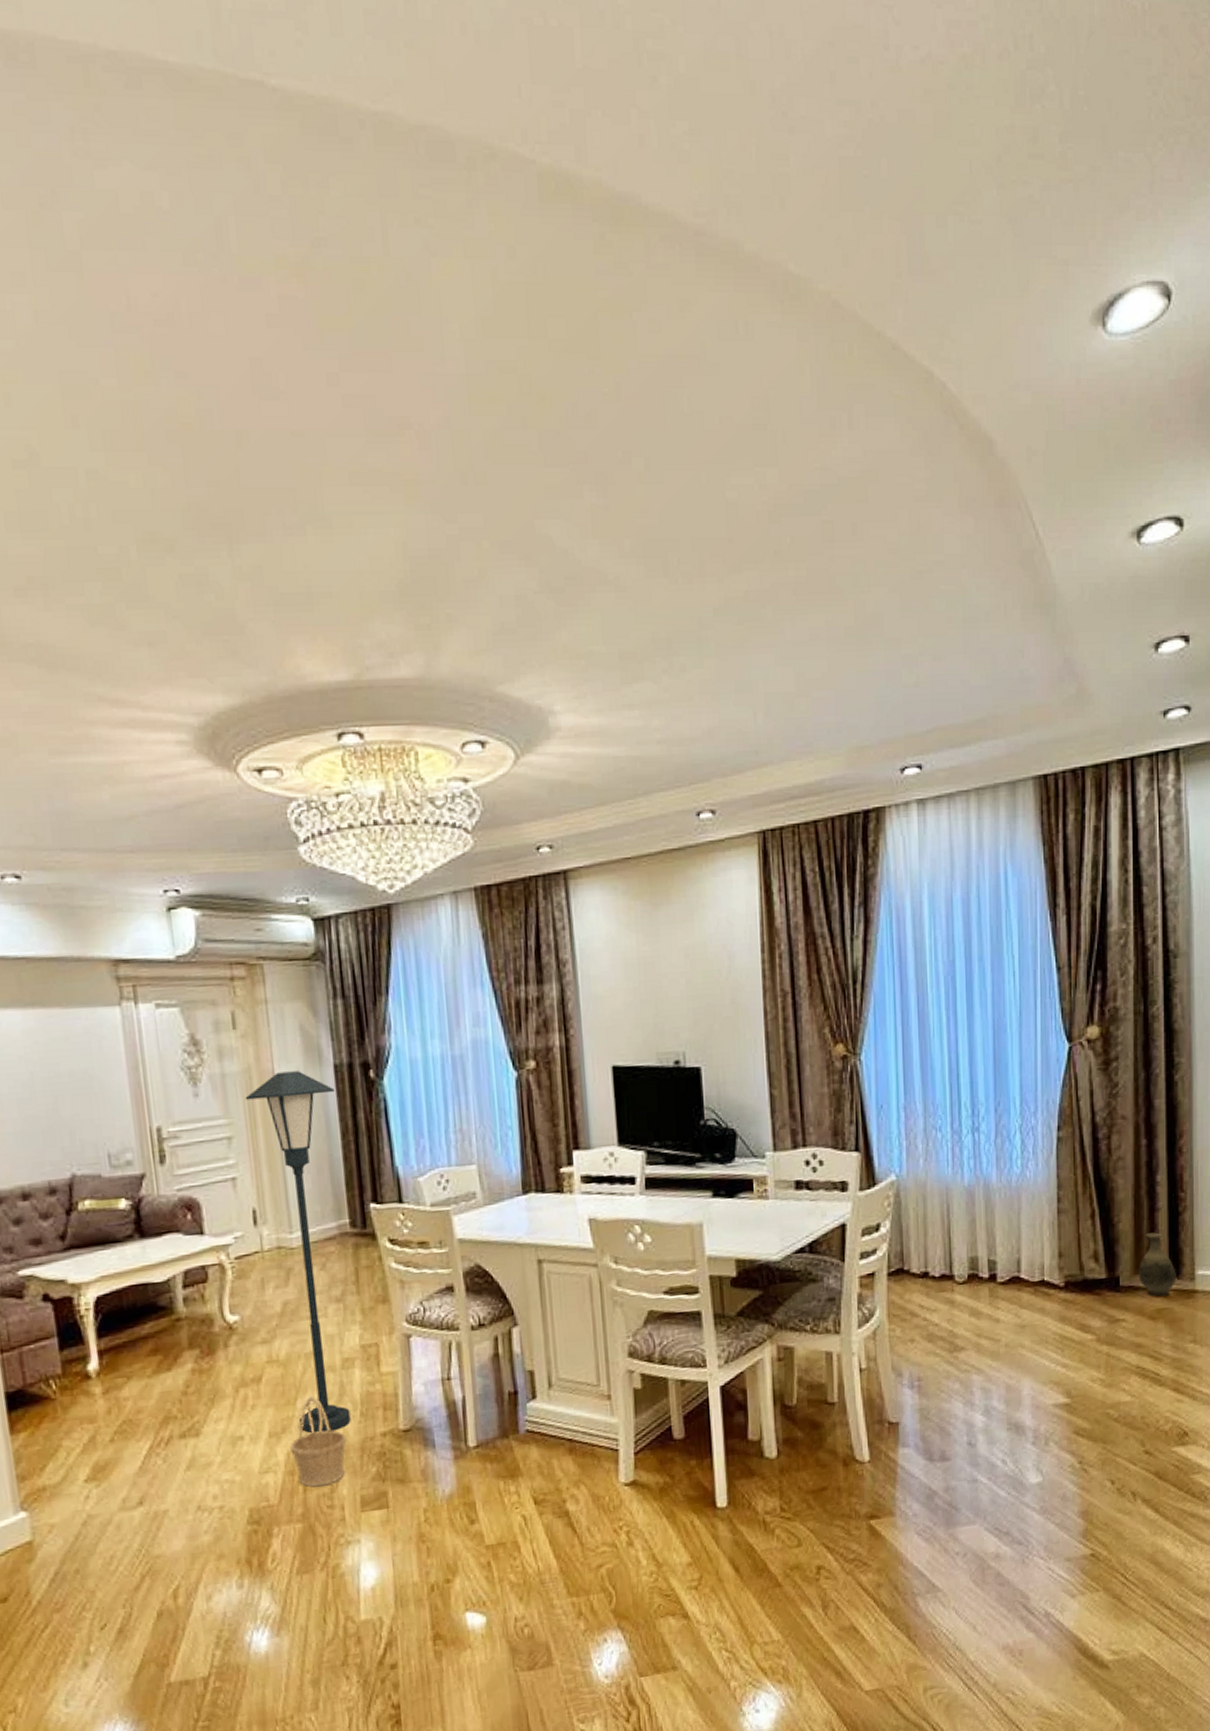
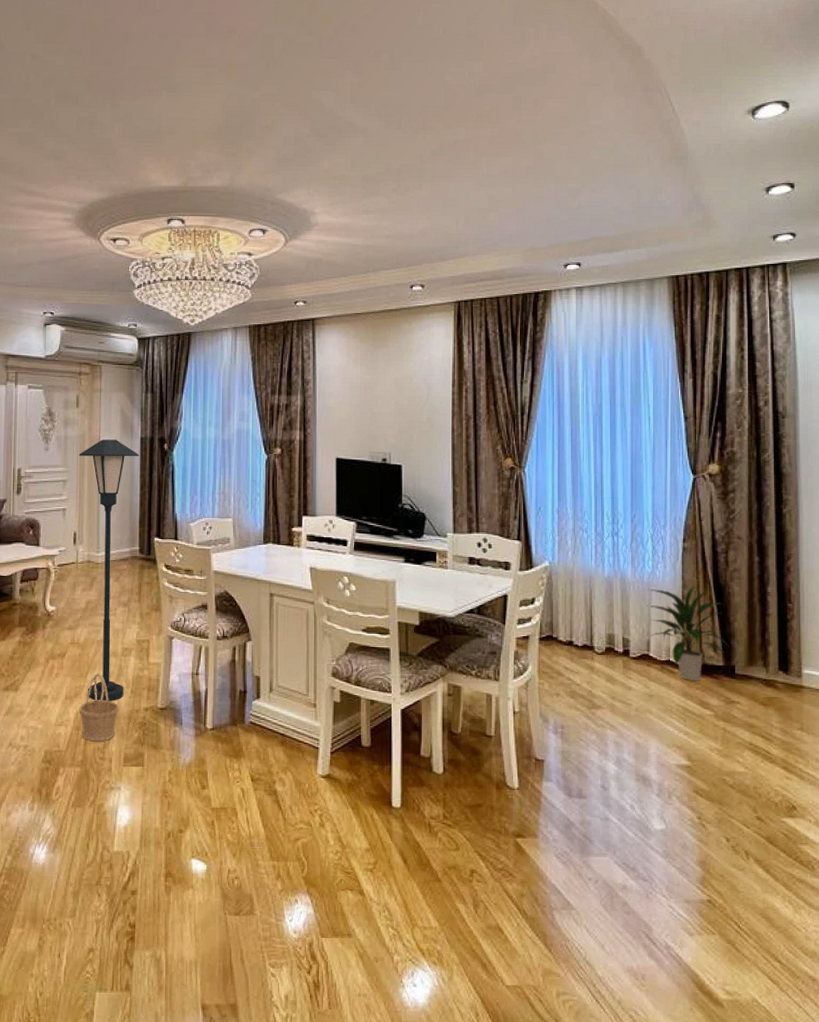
indoor plant: none [1015,1182,1113,1302] -> present [646,584,730,682]
vase: present [1138,1232,1176,1297] -> none [751,633,785,687]

